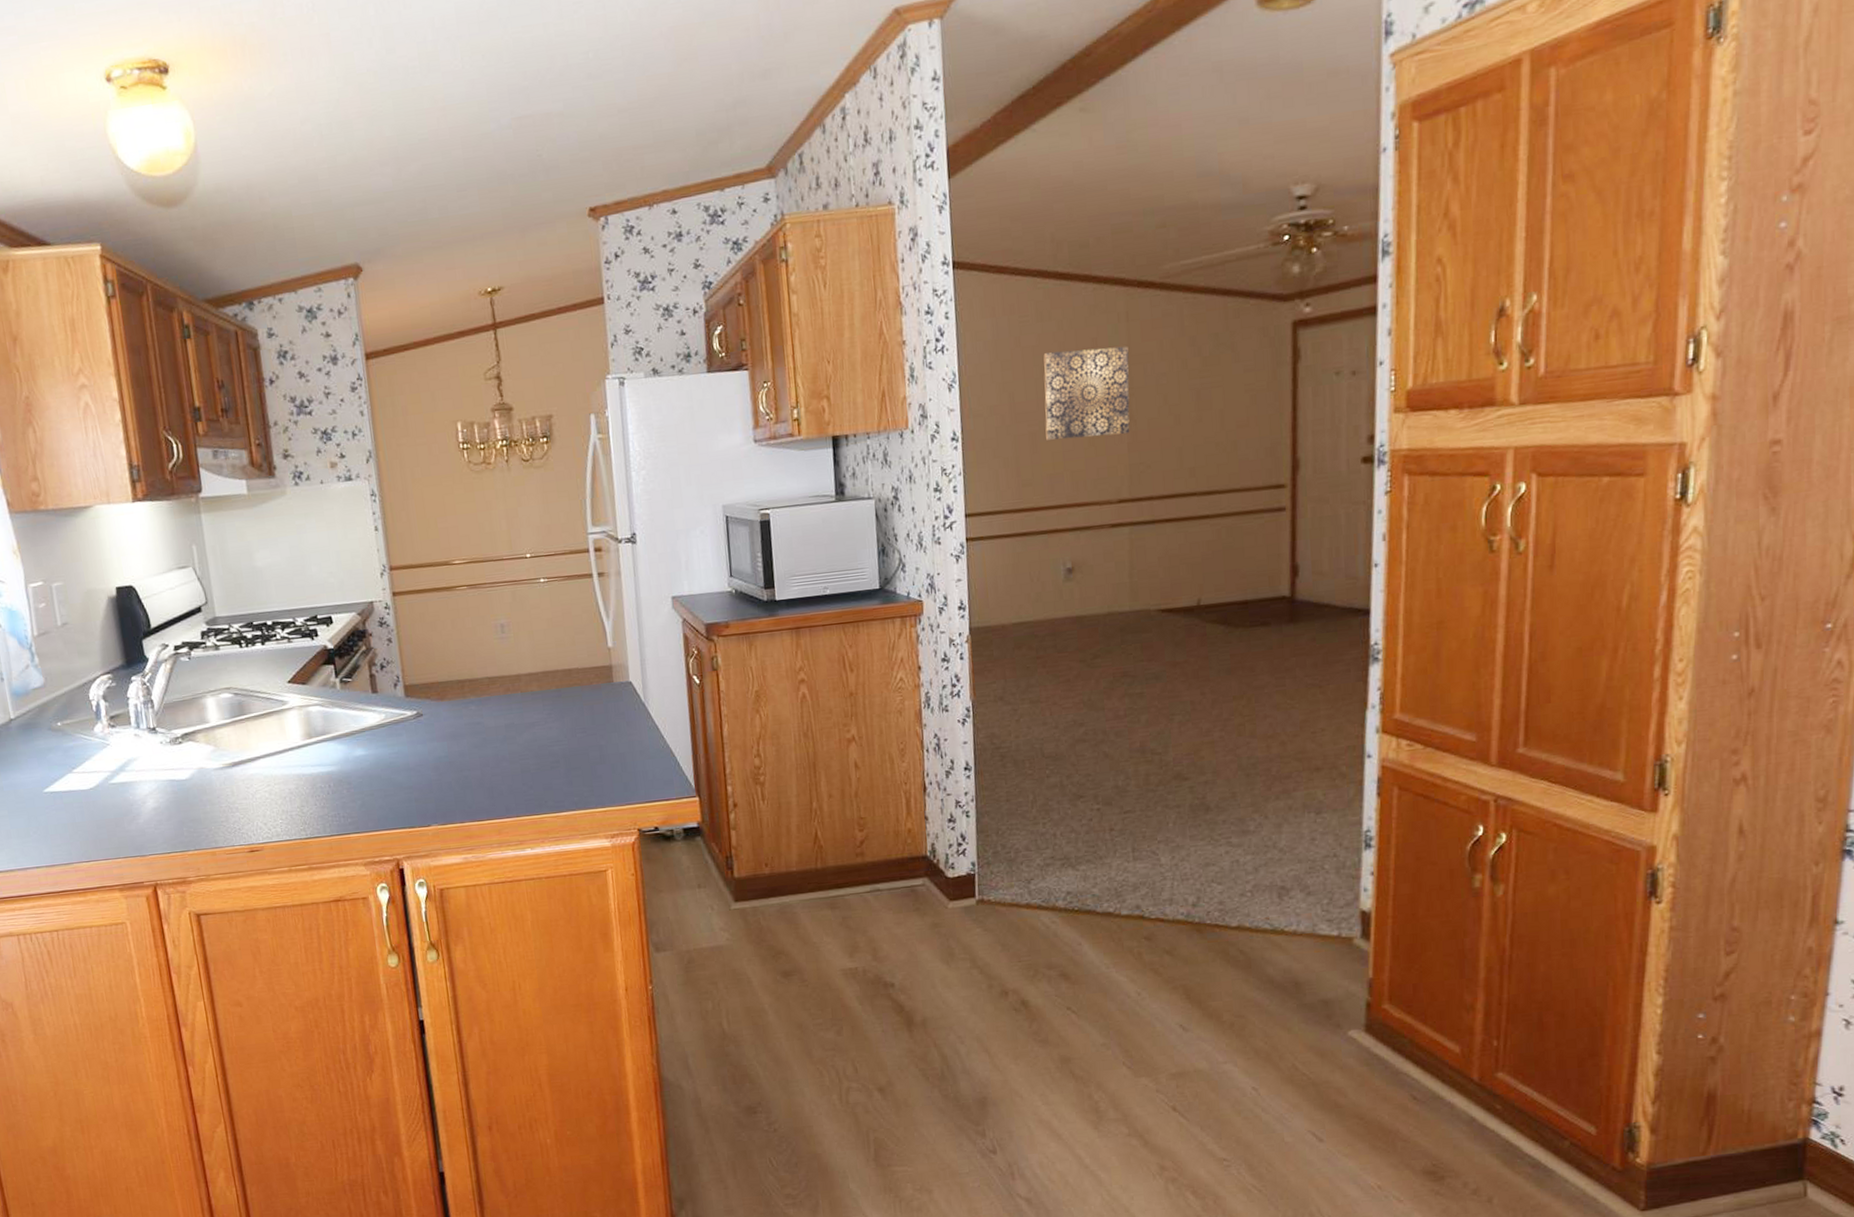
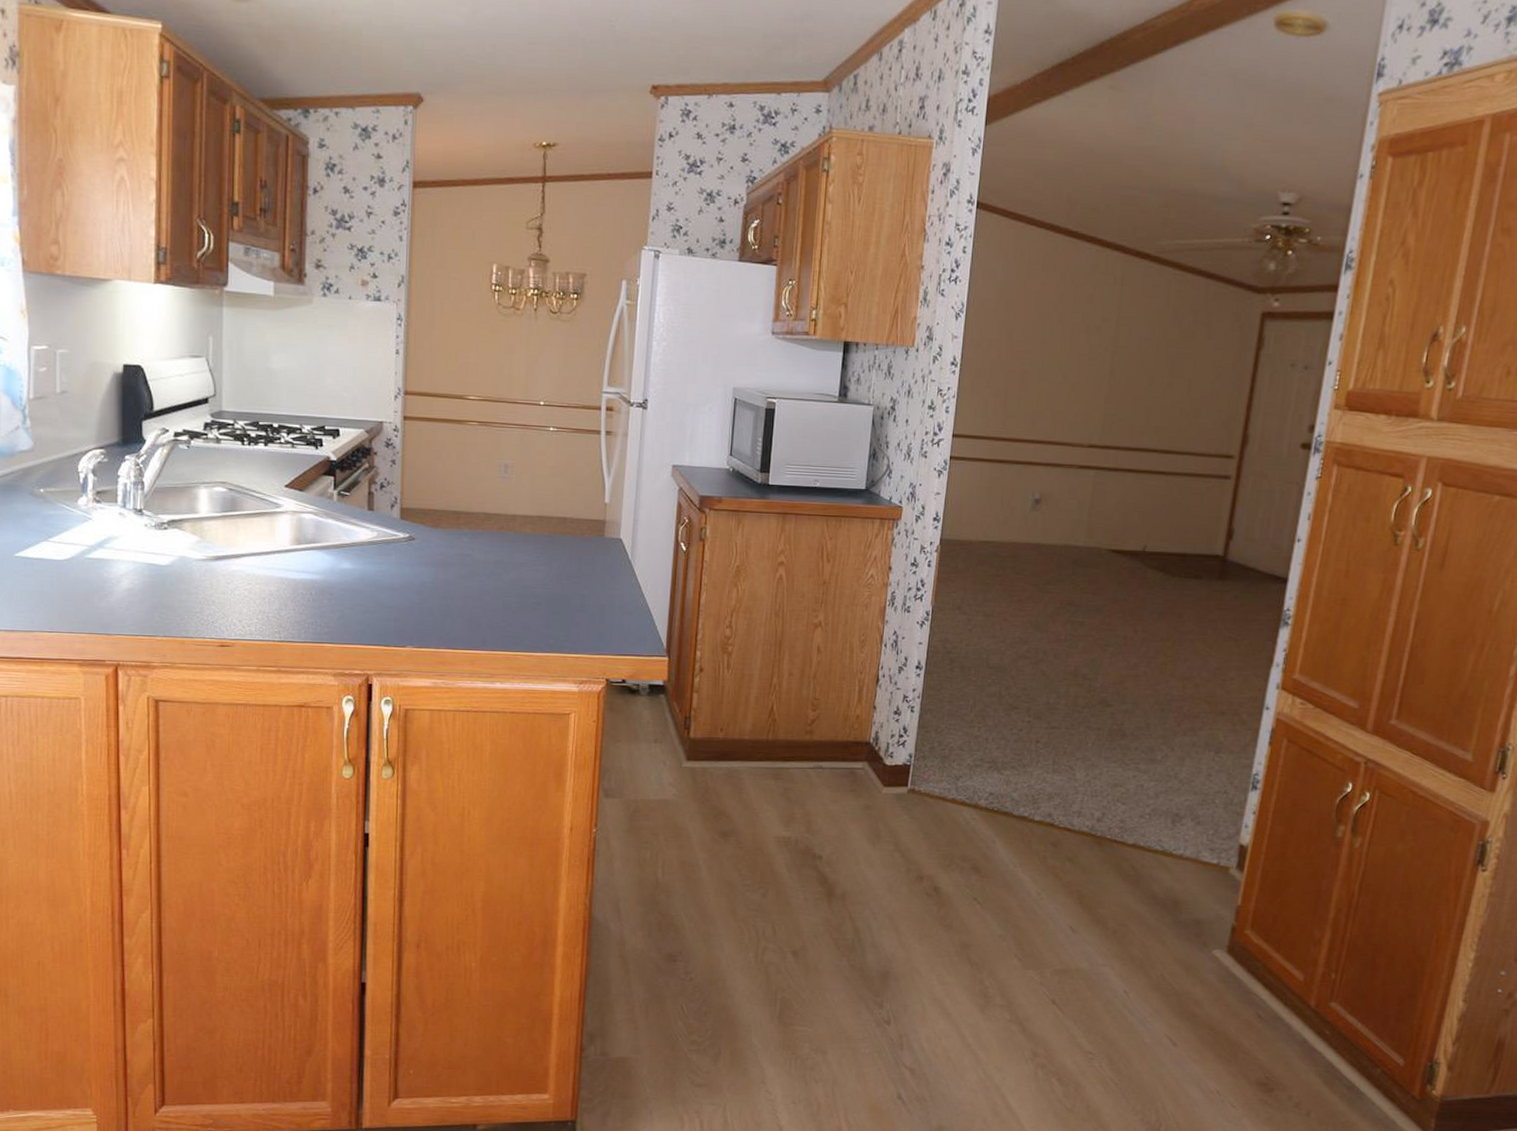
wall art: present [1043,346,1130,440] -> none [1035,301,1119,386]

